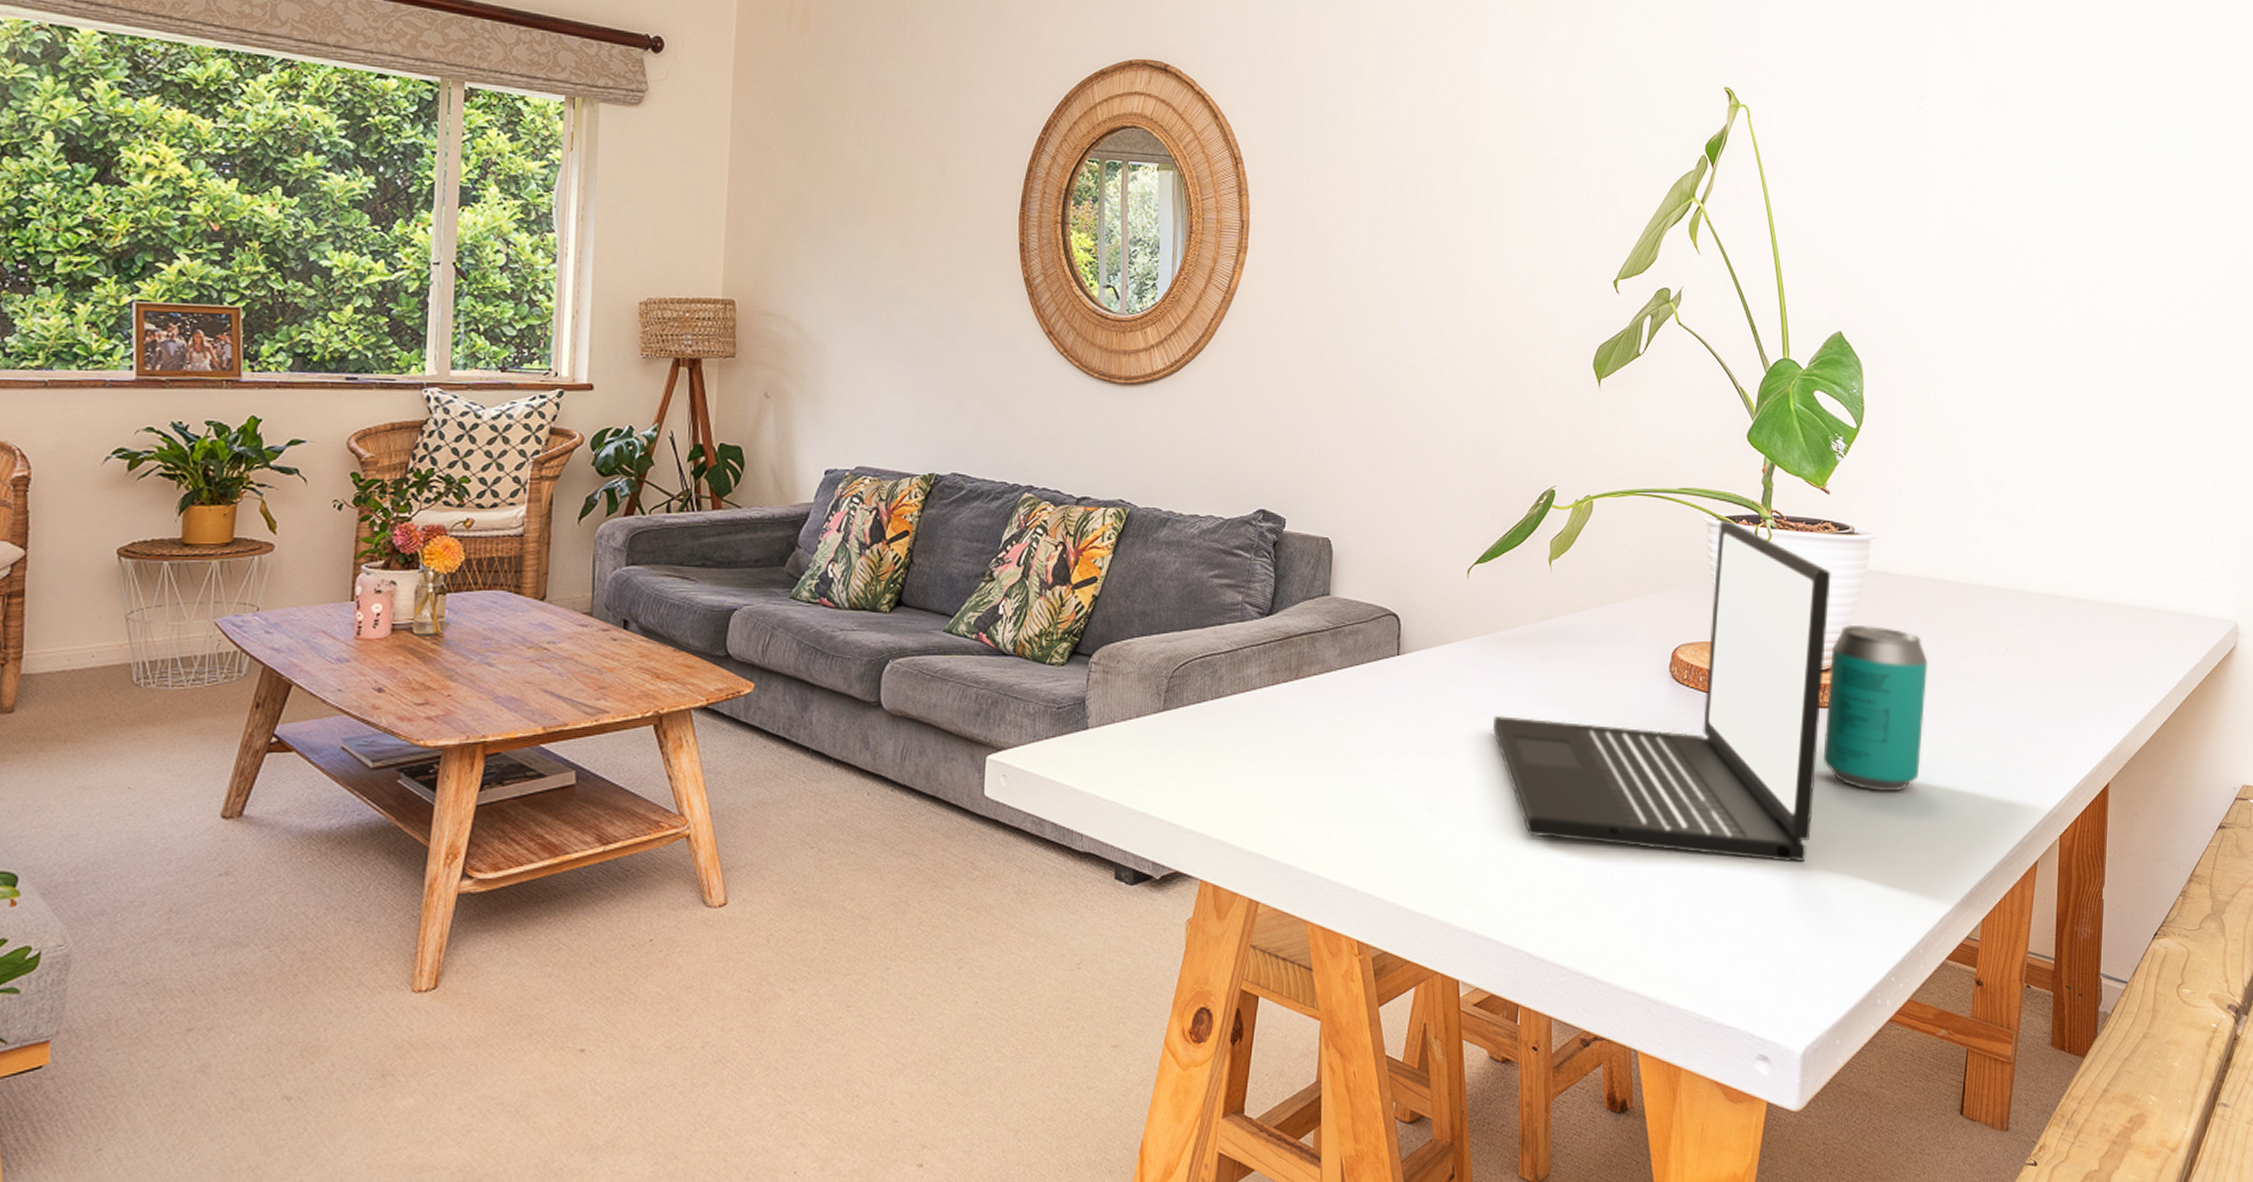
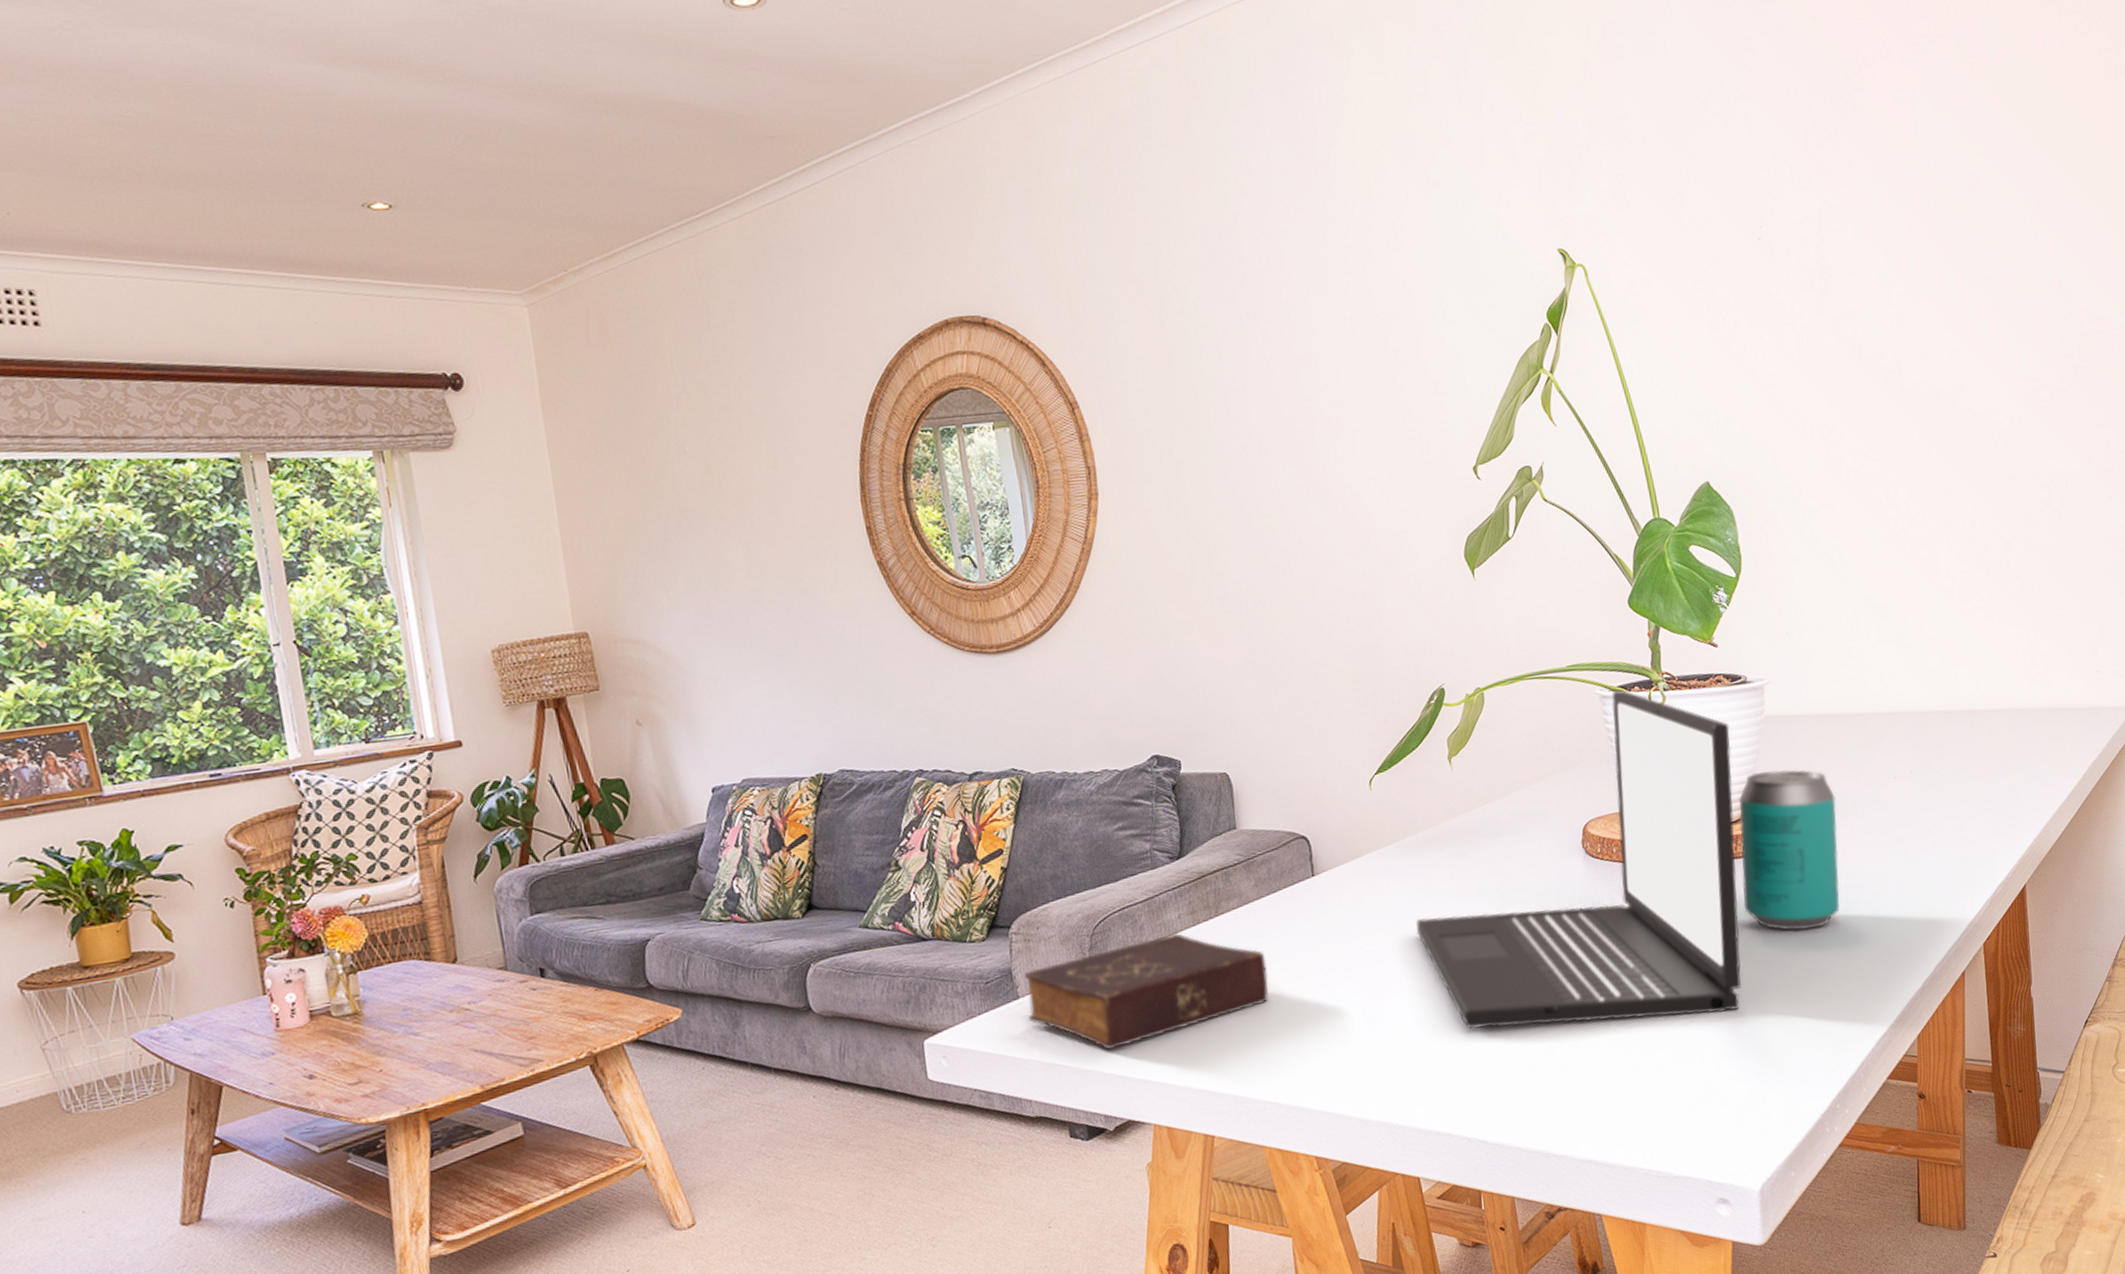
book: none [1094,690,1338,797] -> present [1023,933,1269,1050]

